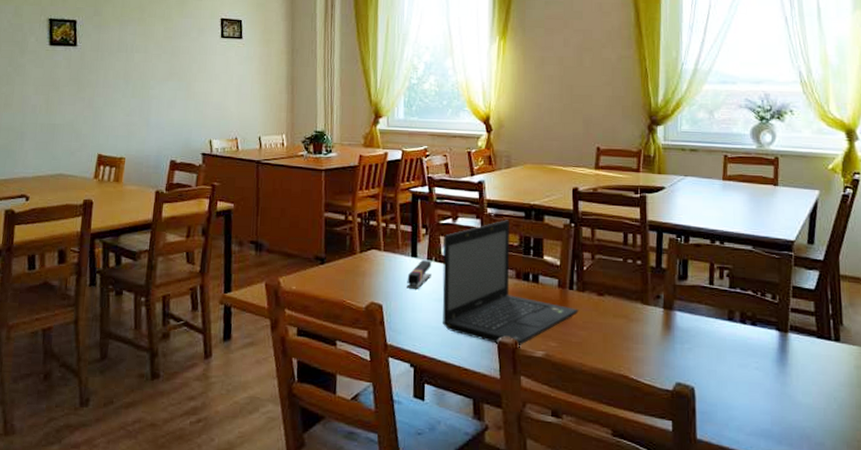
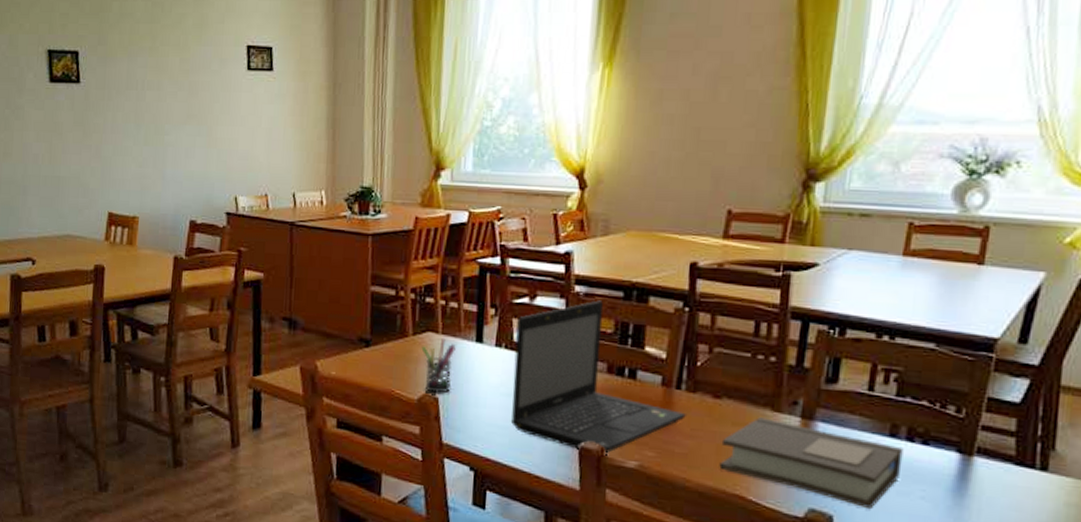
pen holder: none [367,254,395,301] -> present [421,337,456,393]
stapler: present [407,259,432,290] -> none [469,345,501,382]
book: none [606,310,740,381] -> present [719,417,904,510]

